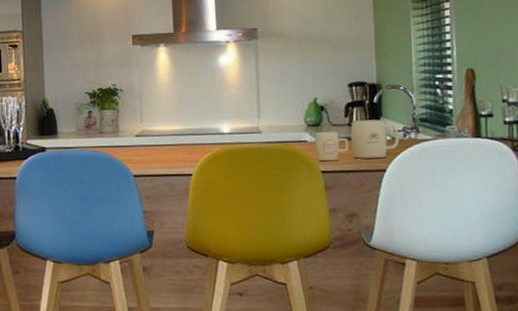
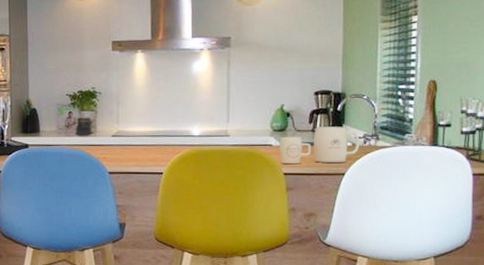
jar: none [93,116,116,138] -> present [73,117,94,137]

